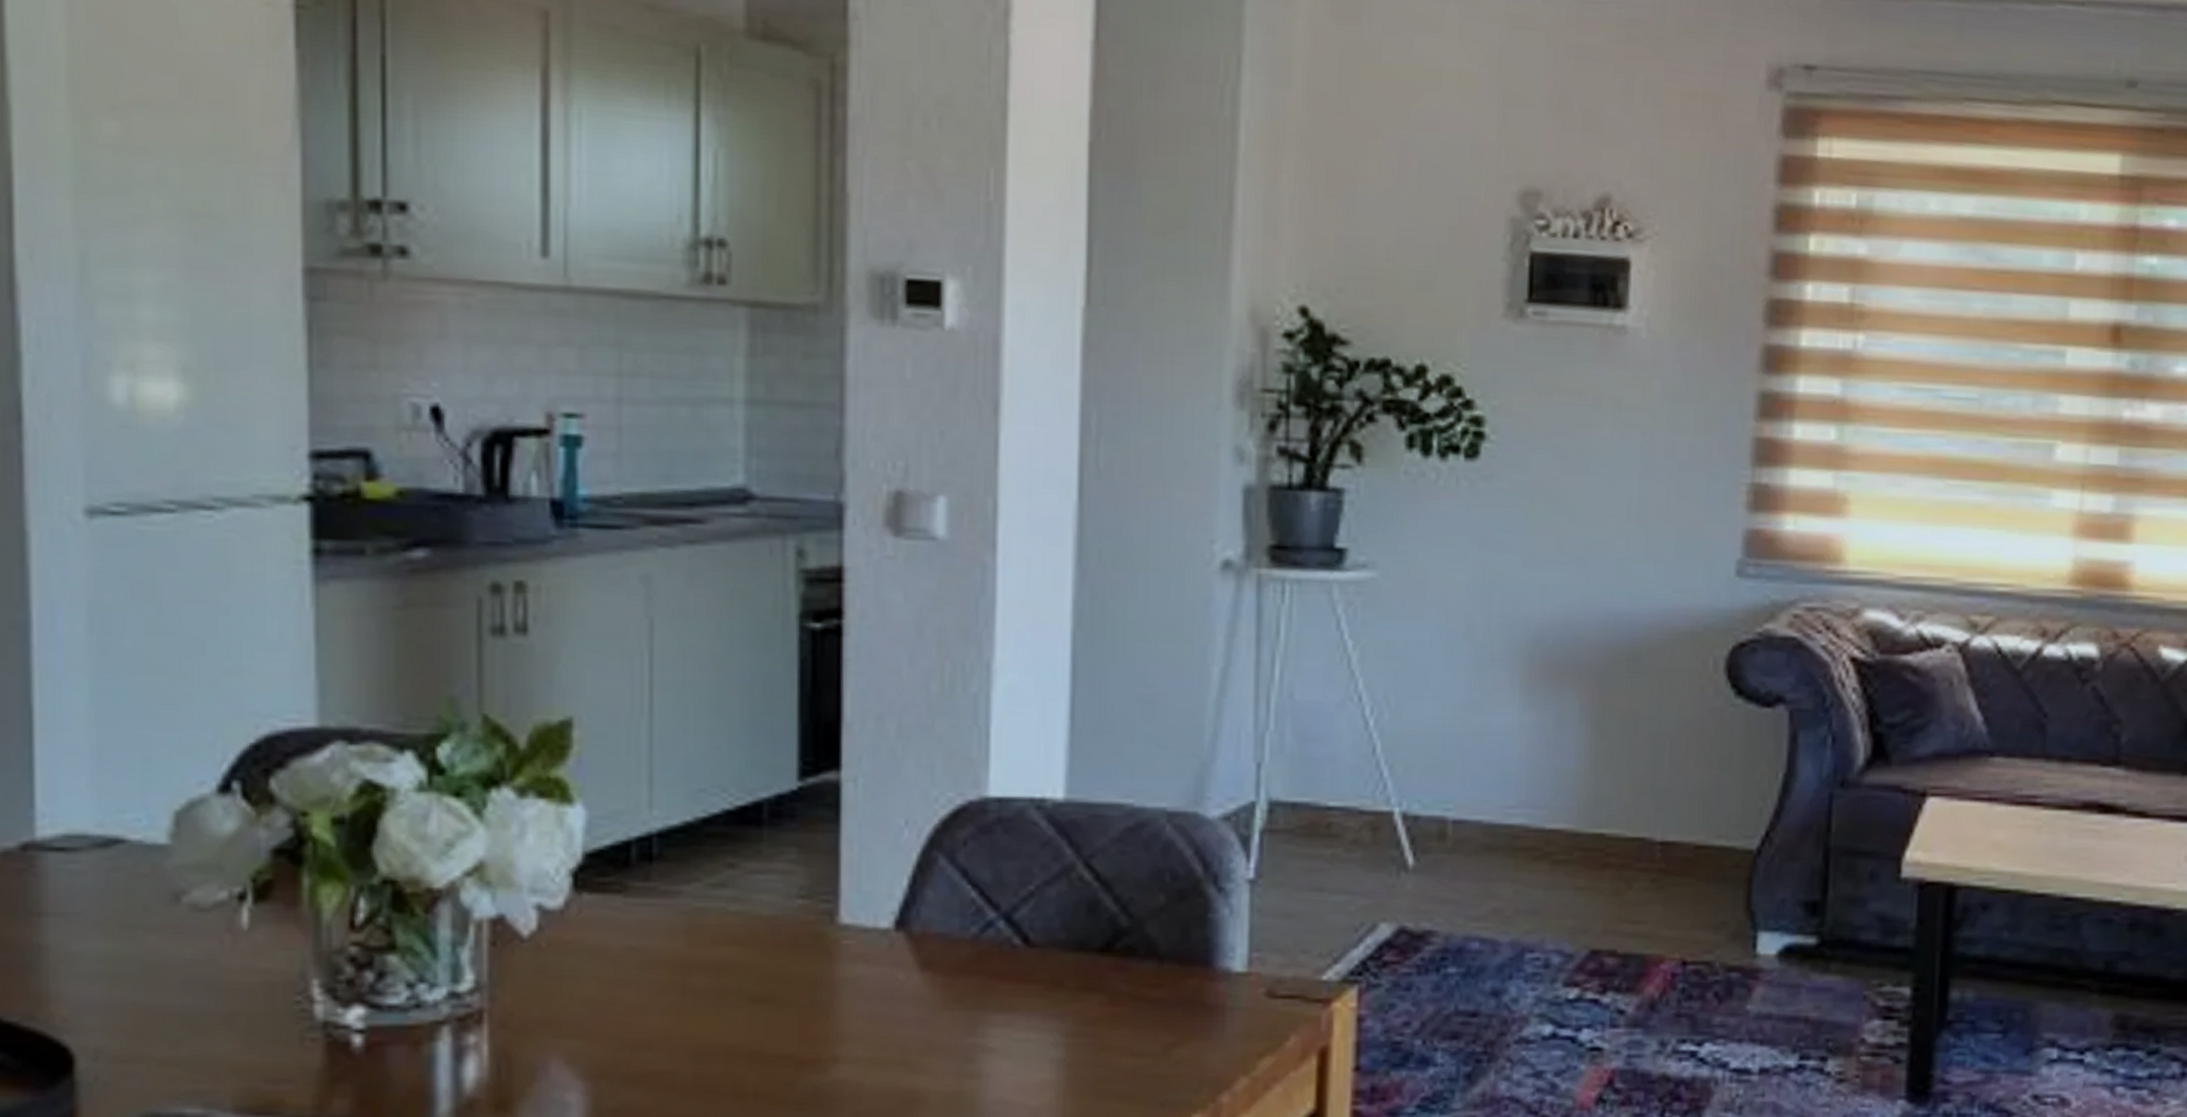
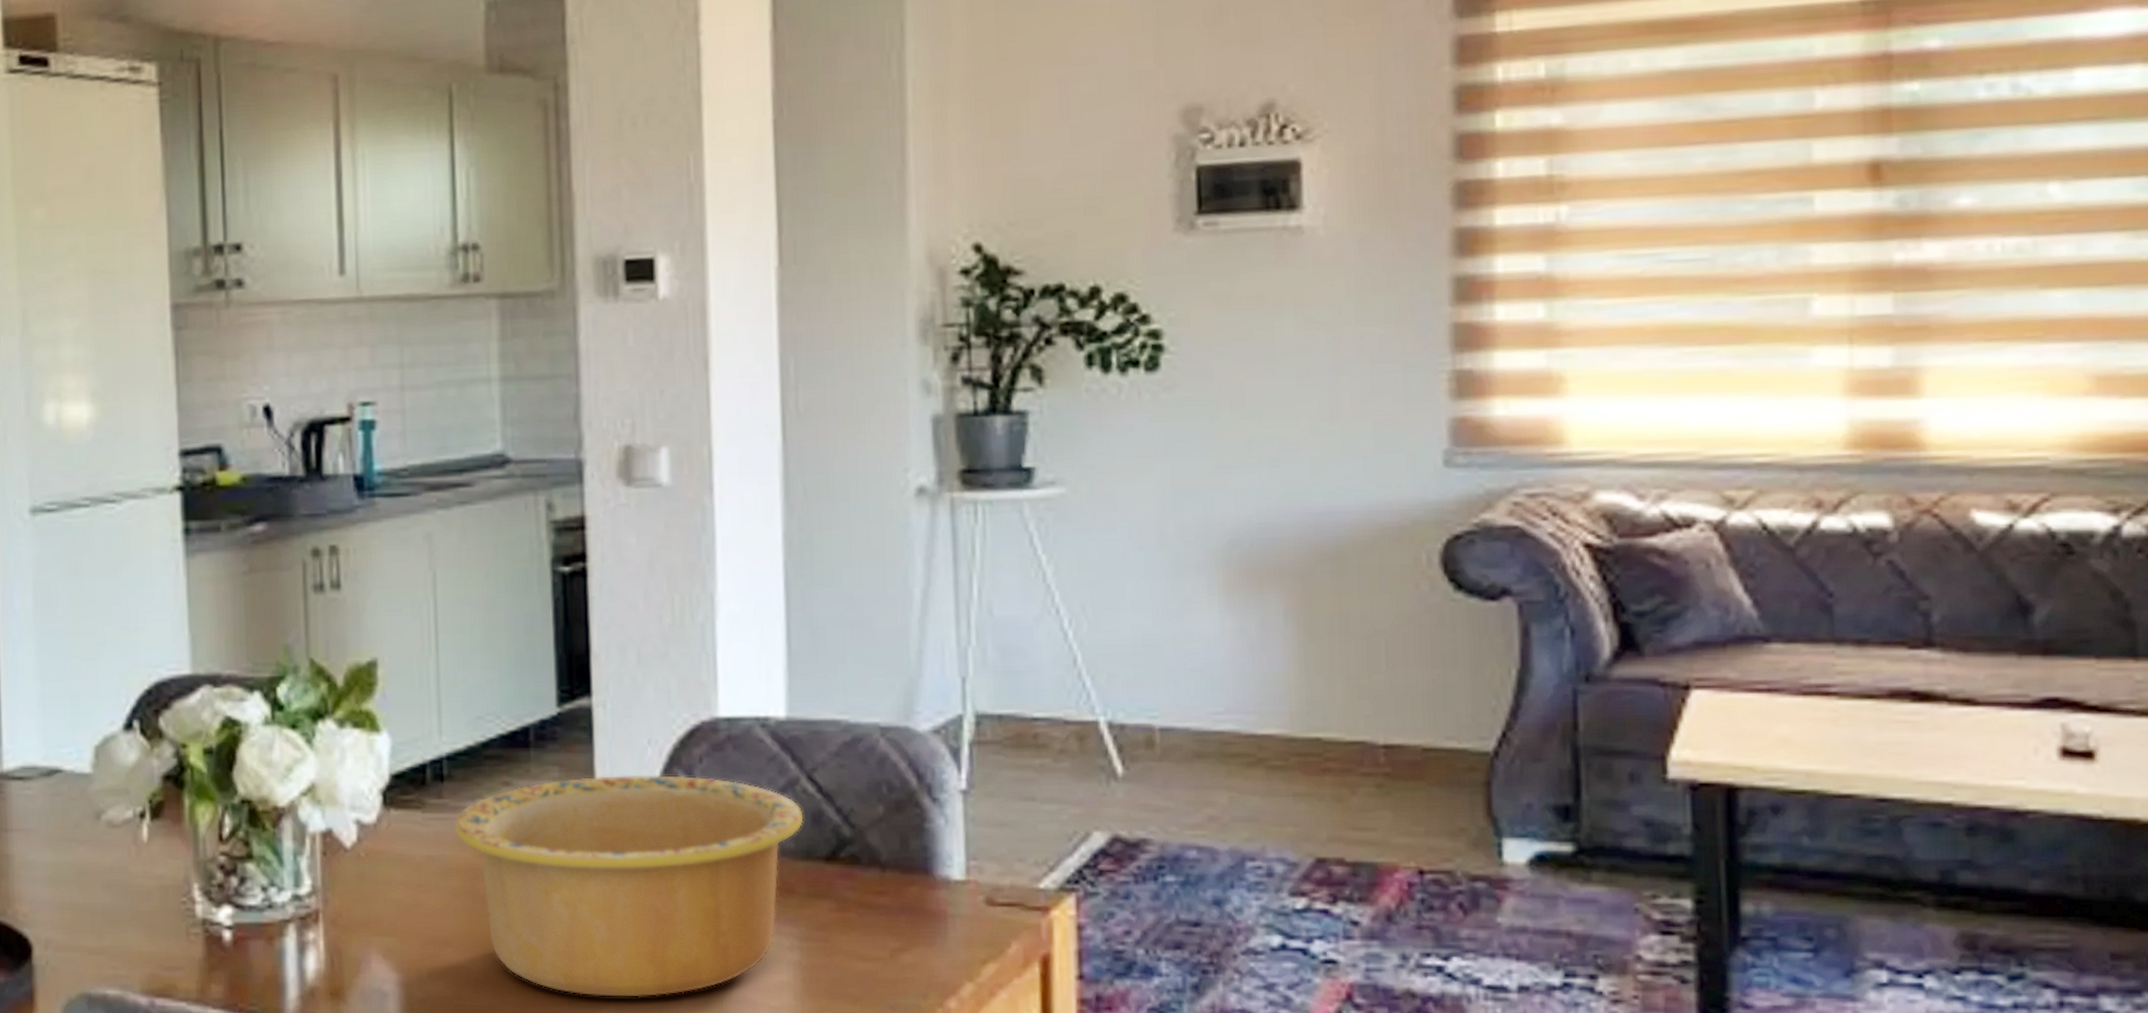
bowl: none [663,857,1078,1101] -> present [454,774,804,998]

